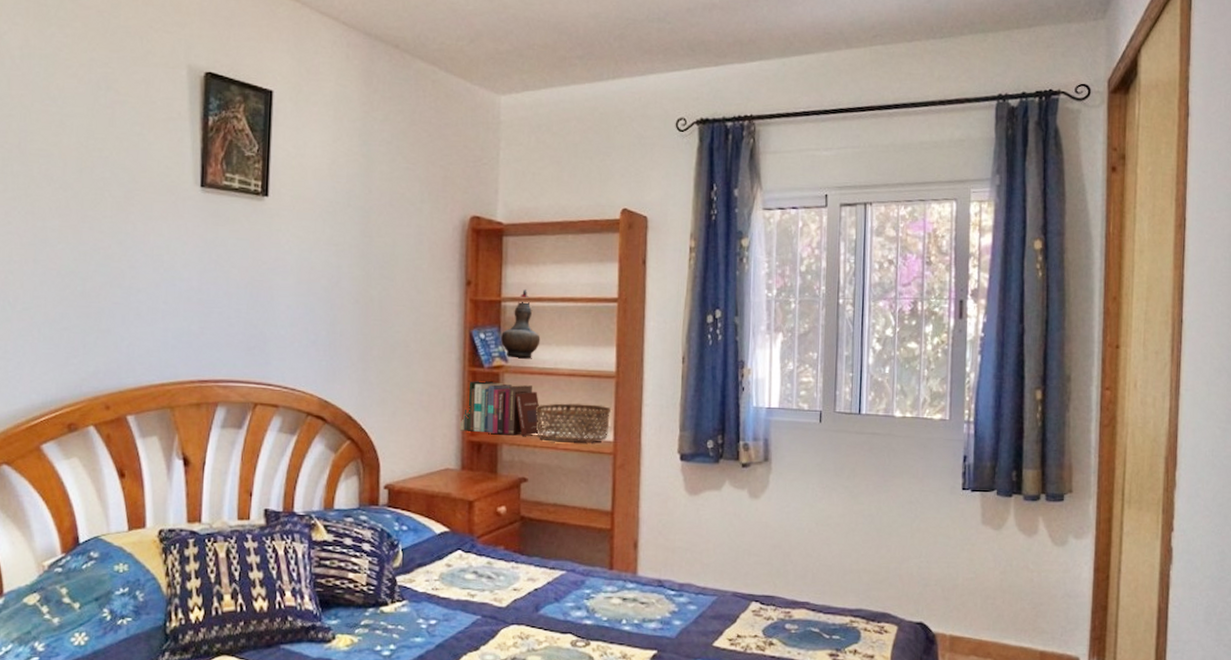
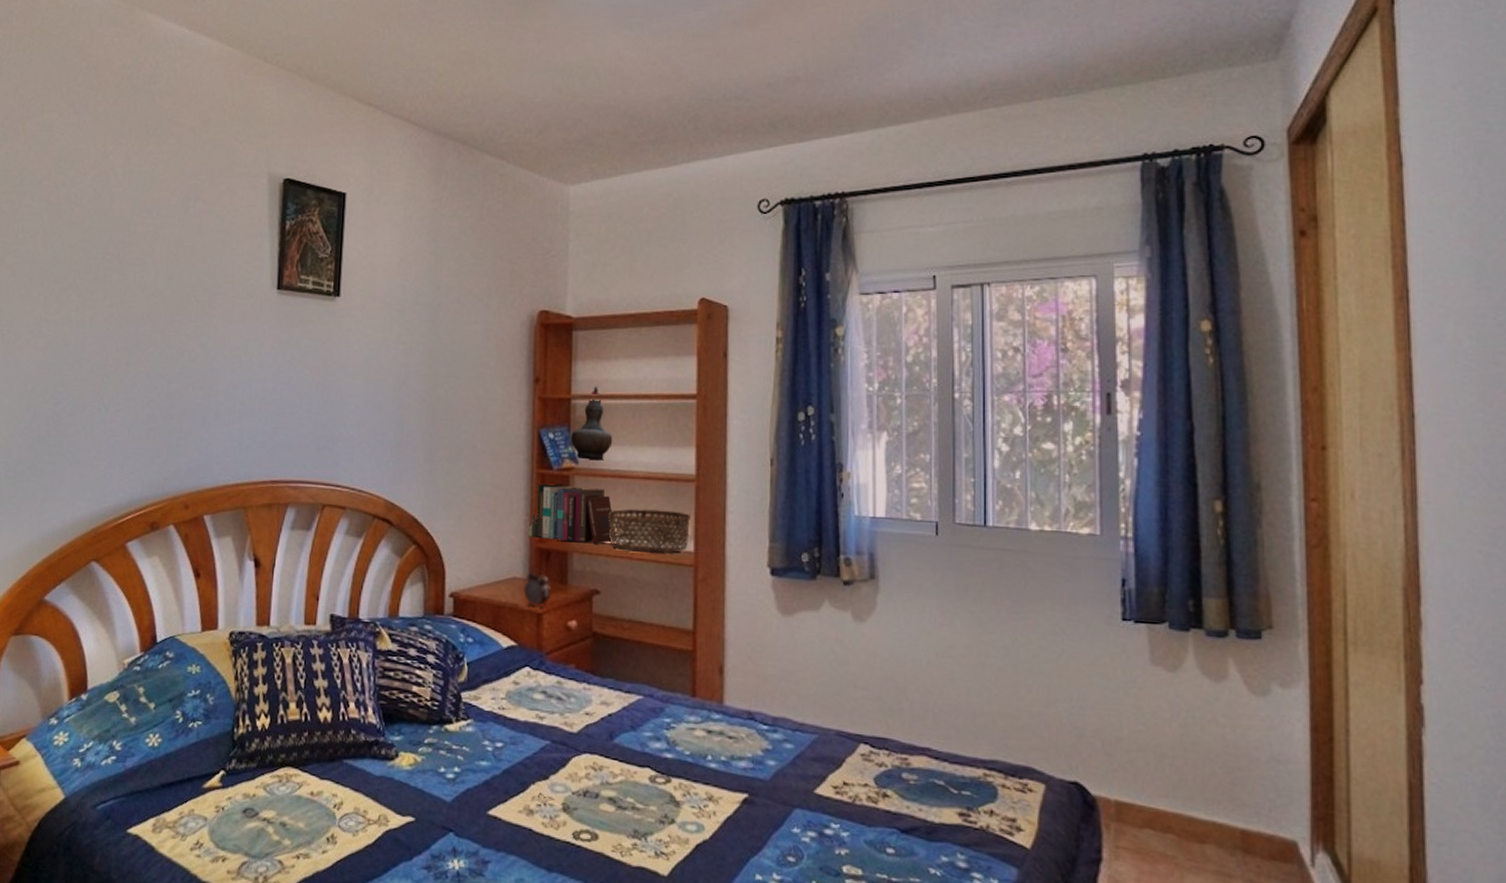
alarm clock: none [456,459,481,497] -> present [523,567,551,609]

